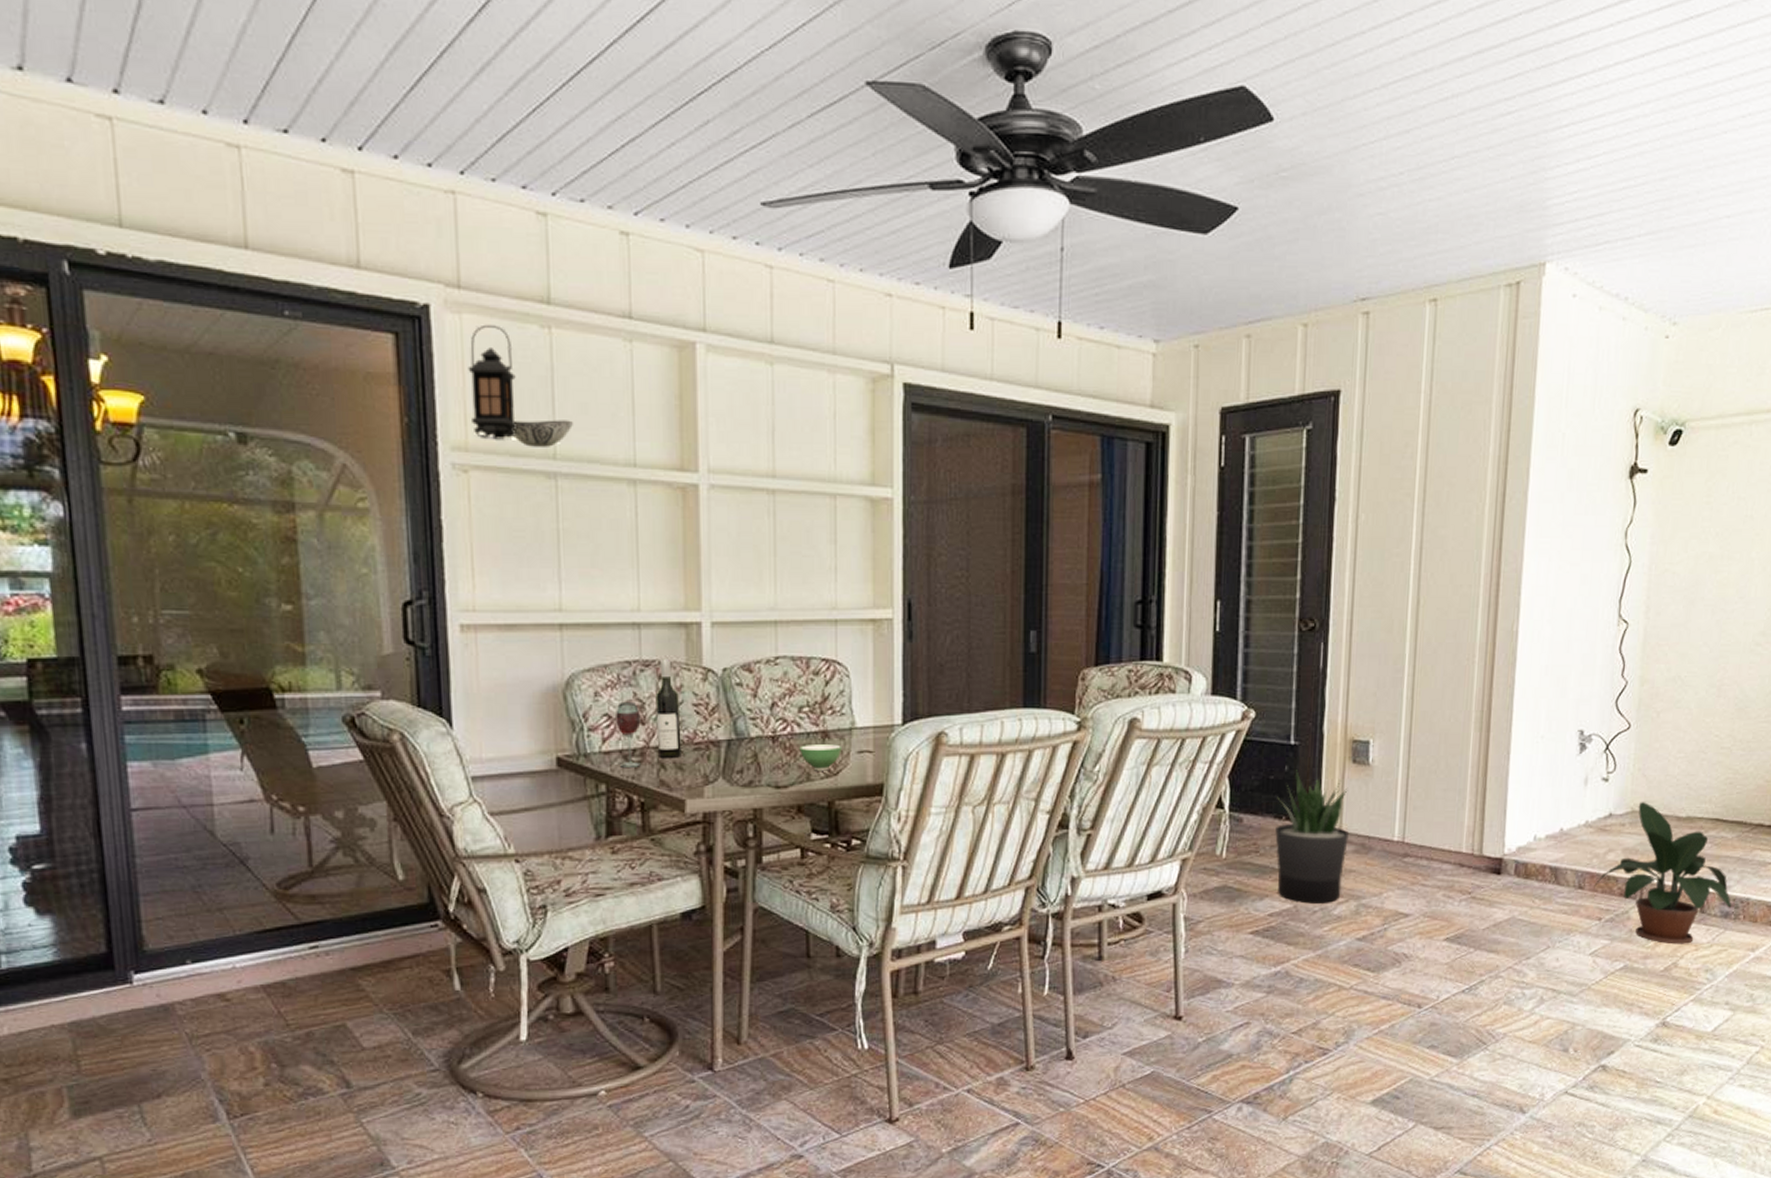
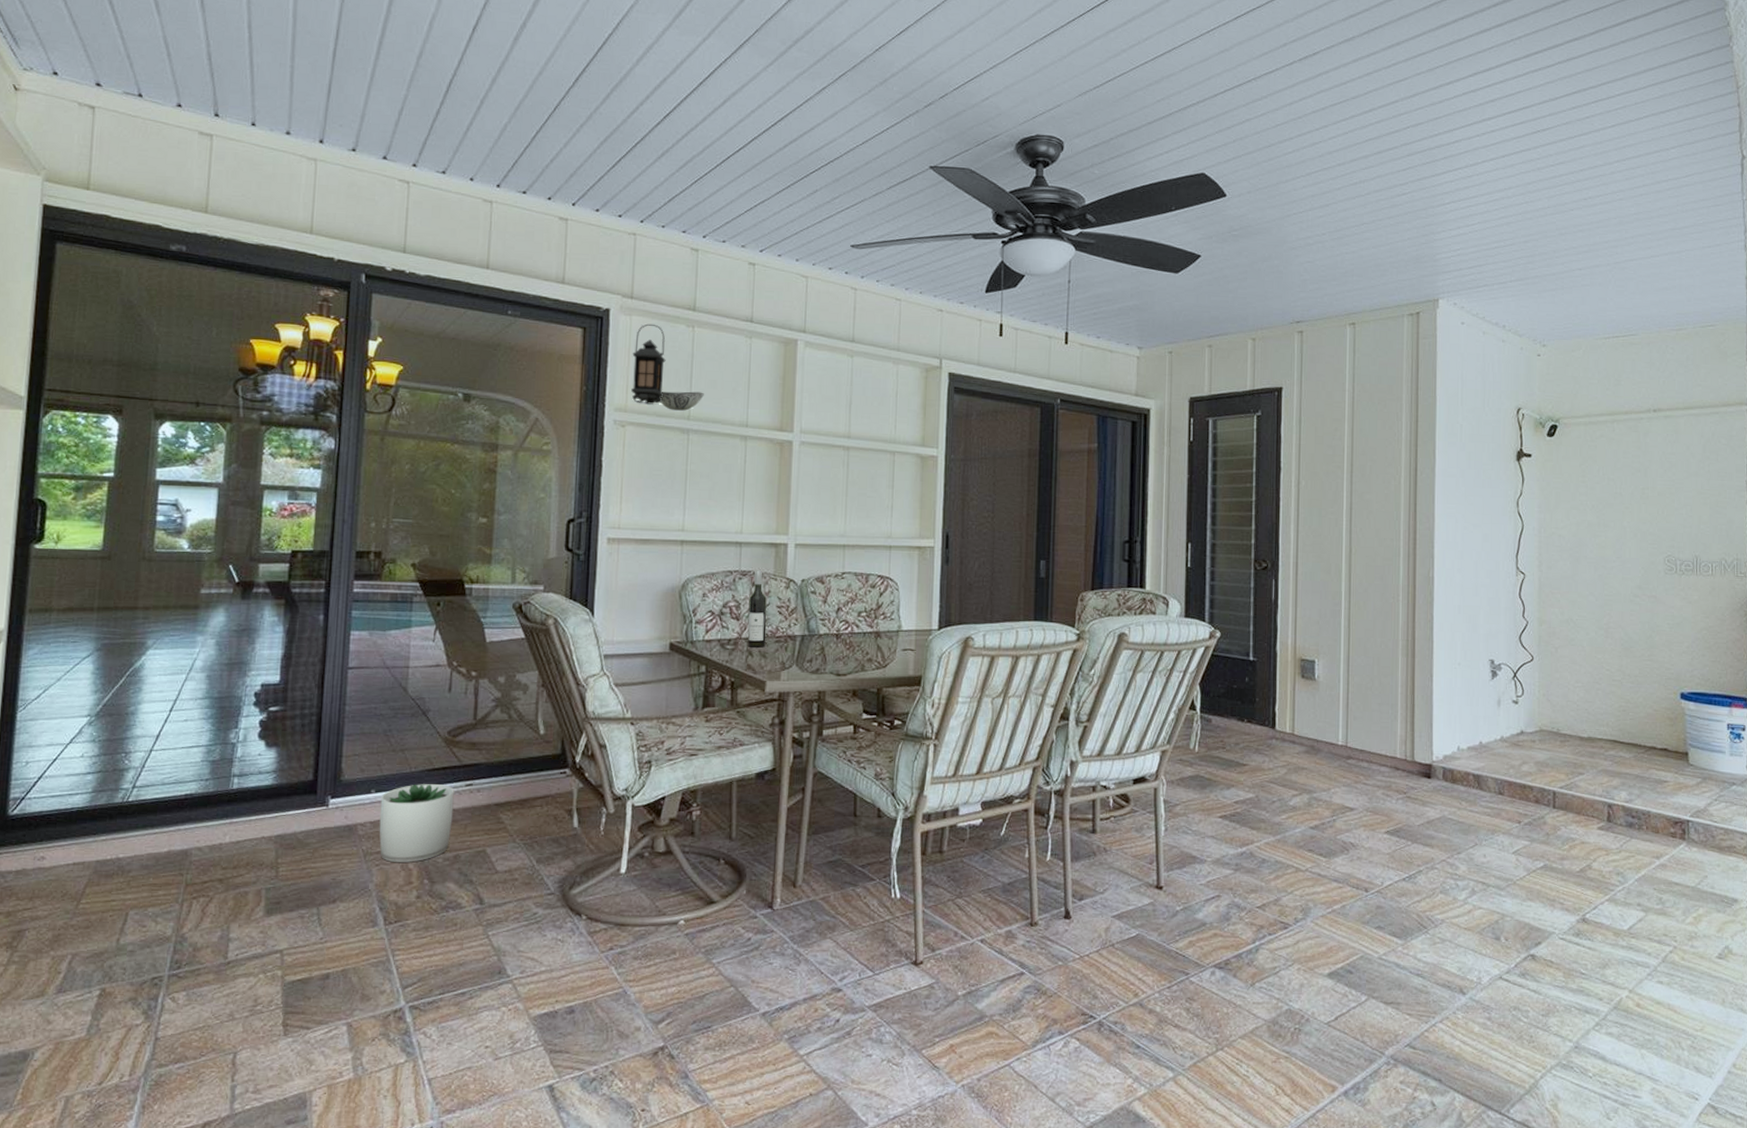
planter: none [200,949,299,1047] -> present [379,784,454,863]
wineglass: present [614,701,641,767] -> none [716,602,737,654]
bowl: present [799,744,843,771] -> none [857,642,891,664]
planter: present [1275,770,1350,903] -> none [1239,681,1301,795]
potted plant: present [1594,802,1731,944] -> none [1512,723,1634,849]

